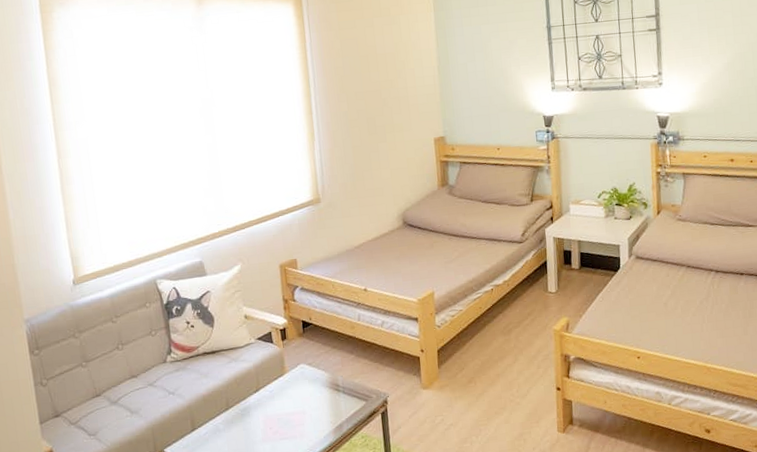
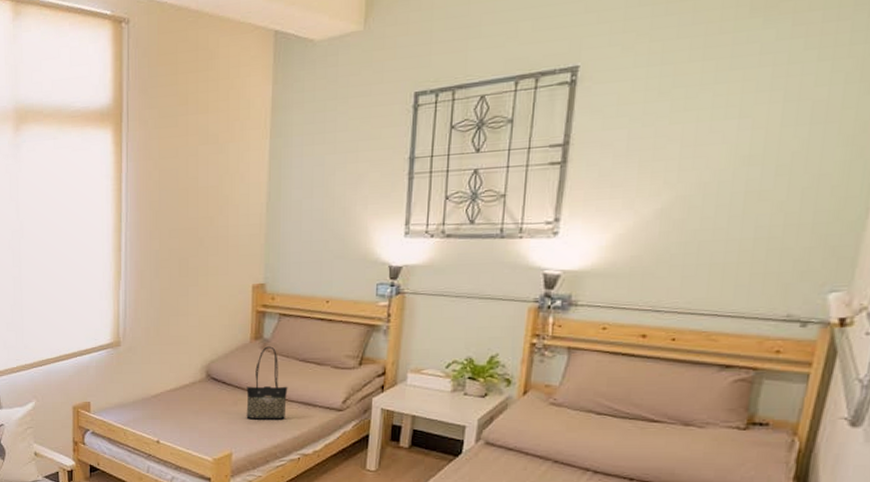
tote bag: none [439,191,476,259] -> present [246,346,288,420]

